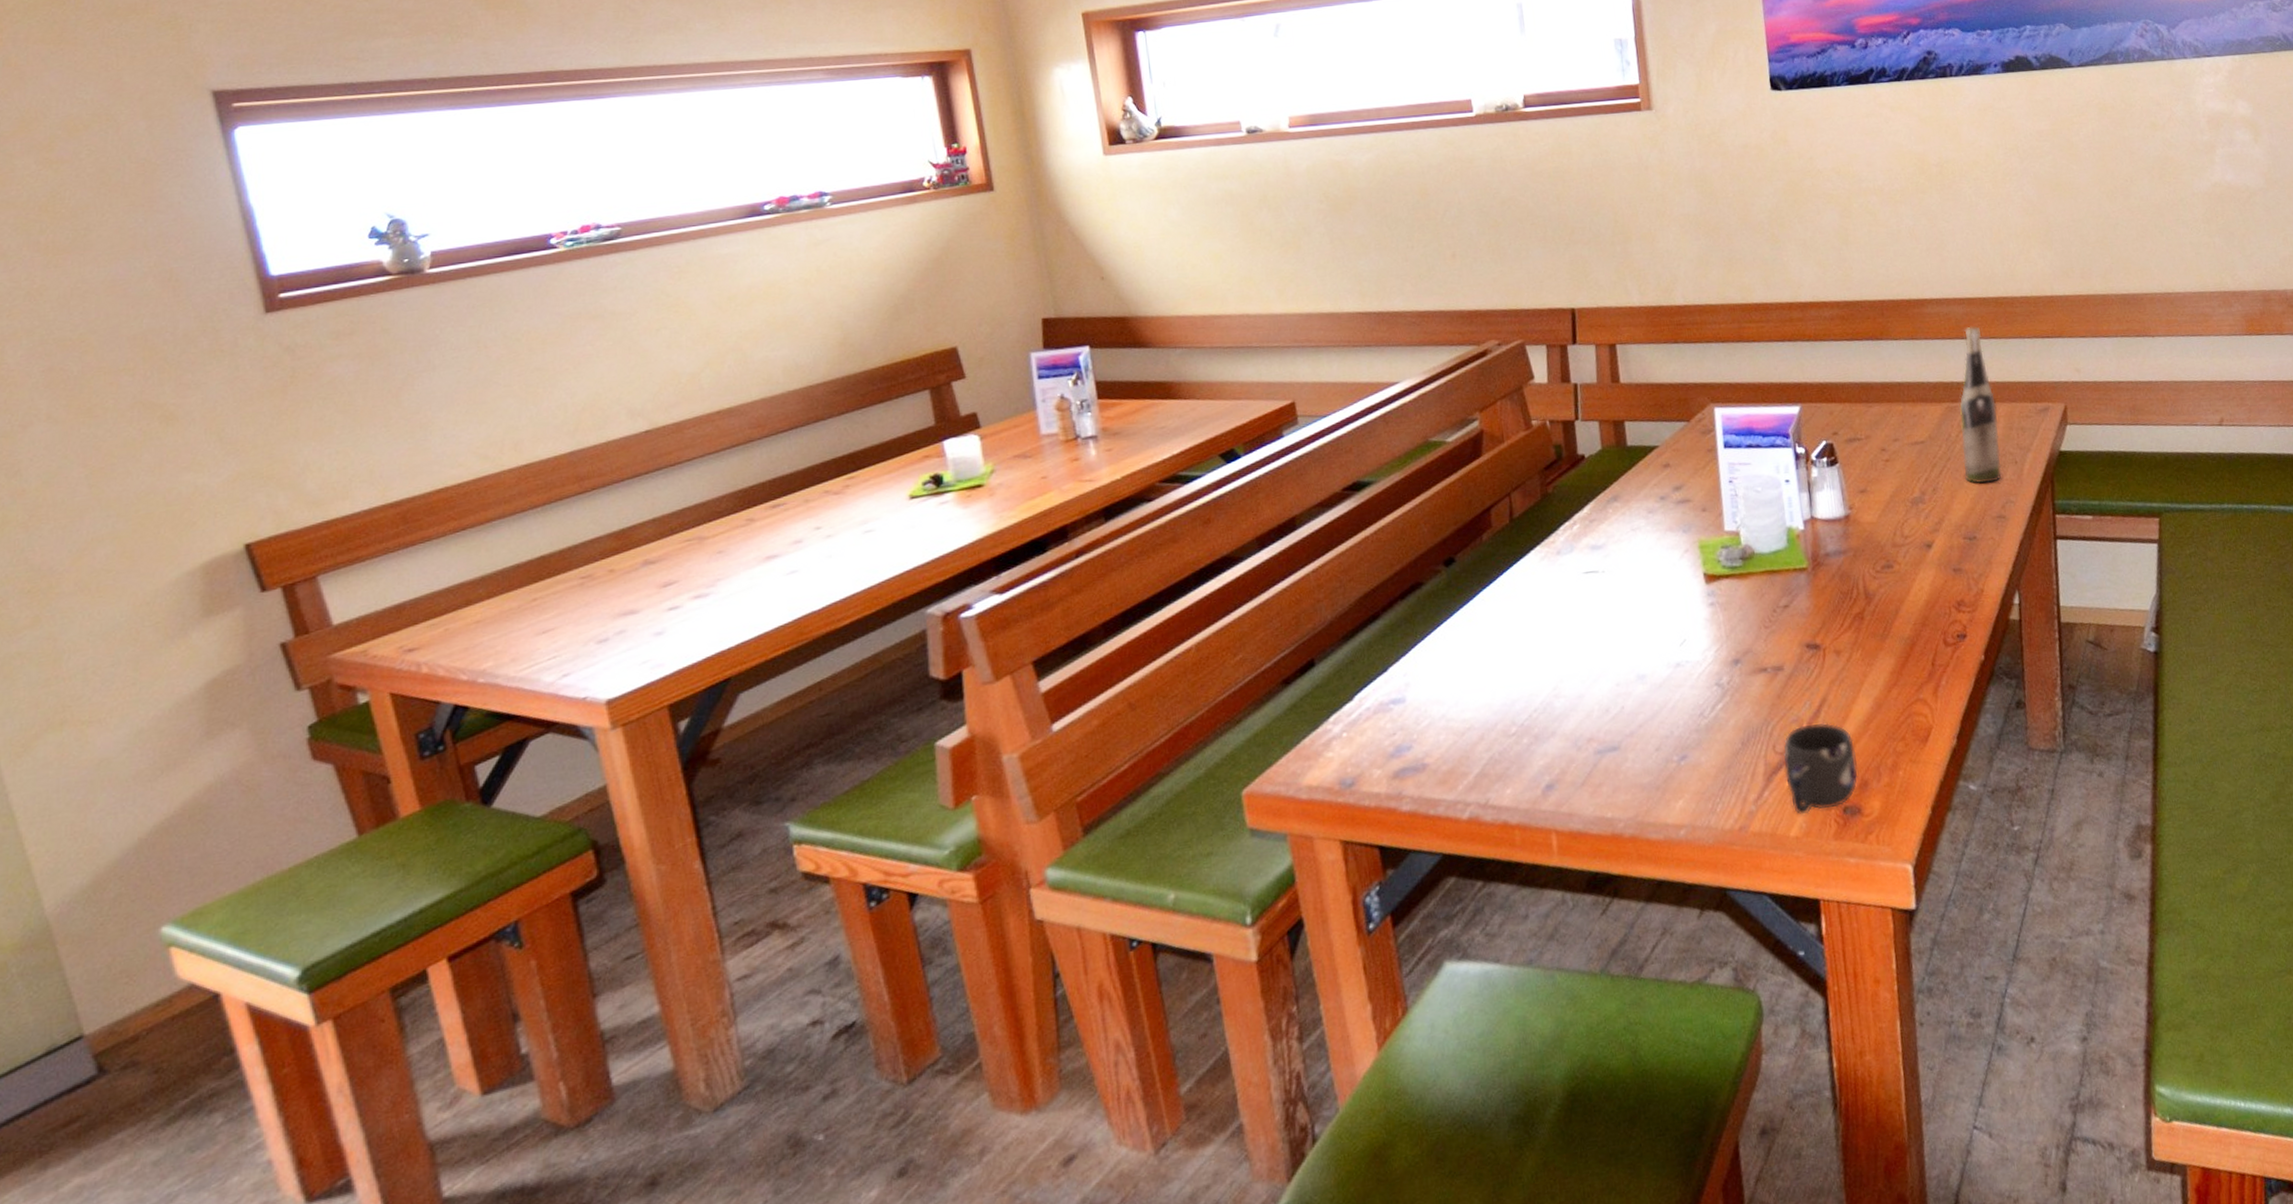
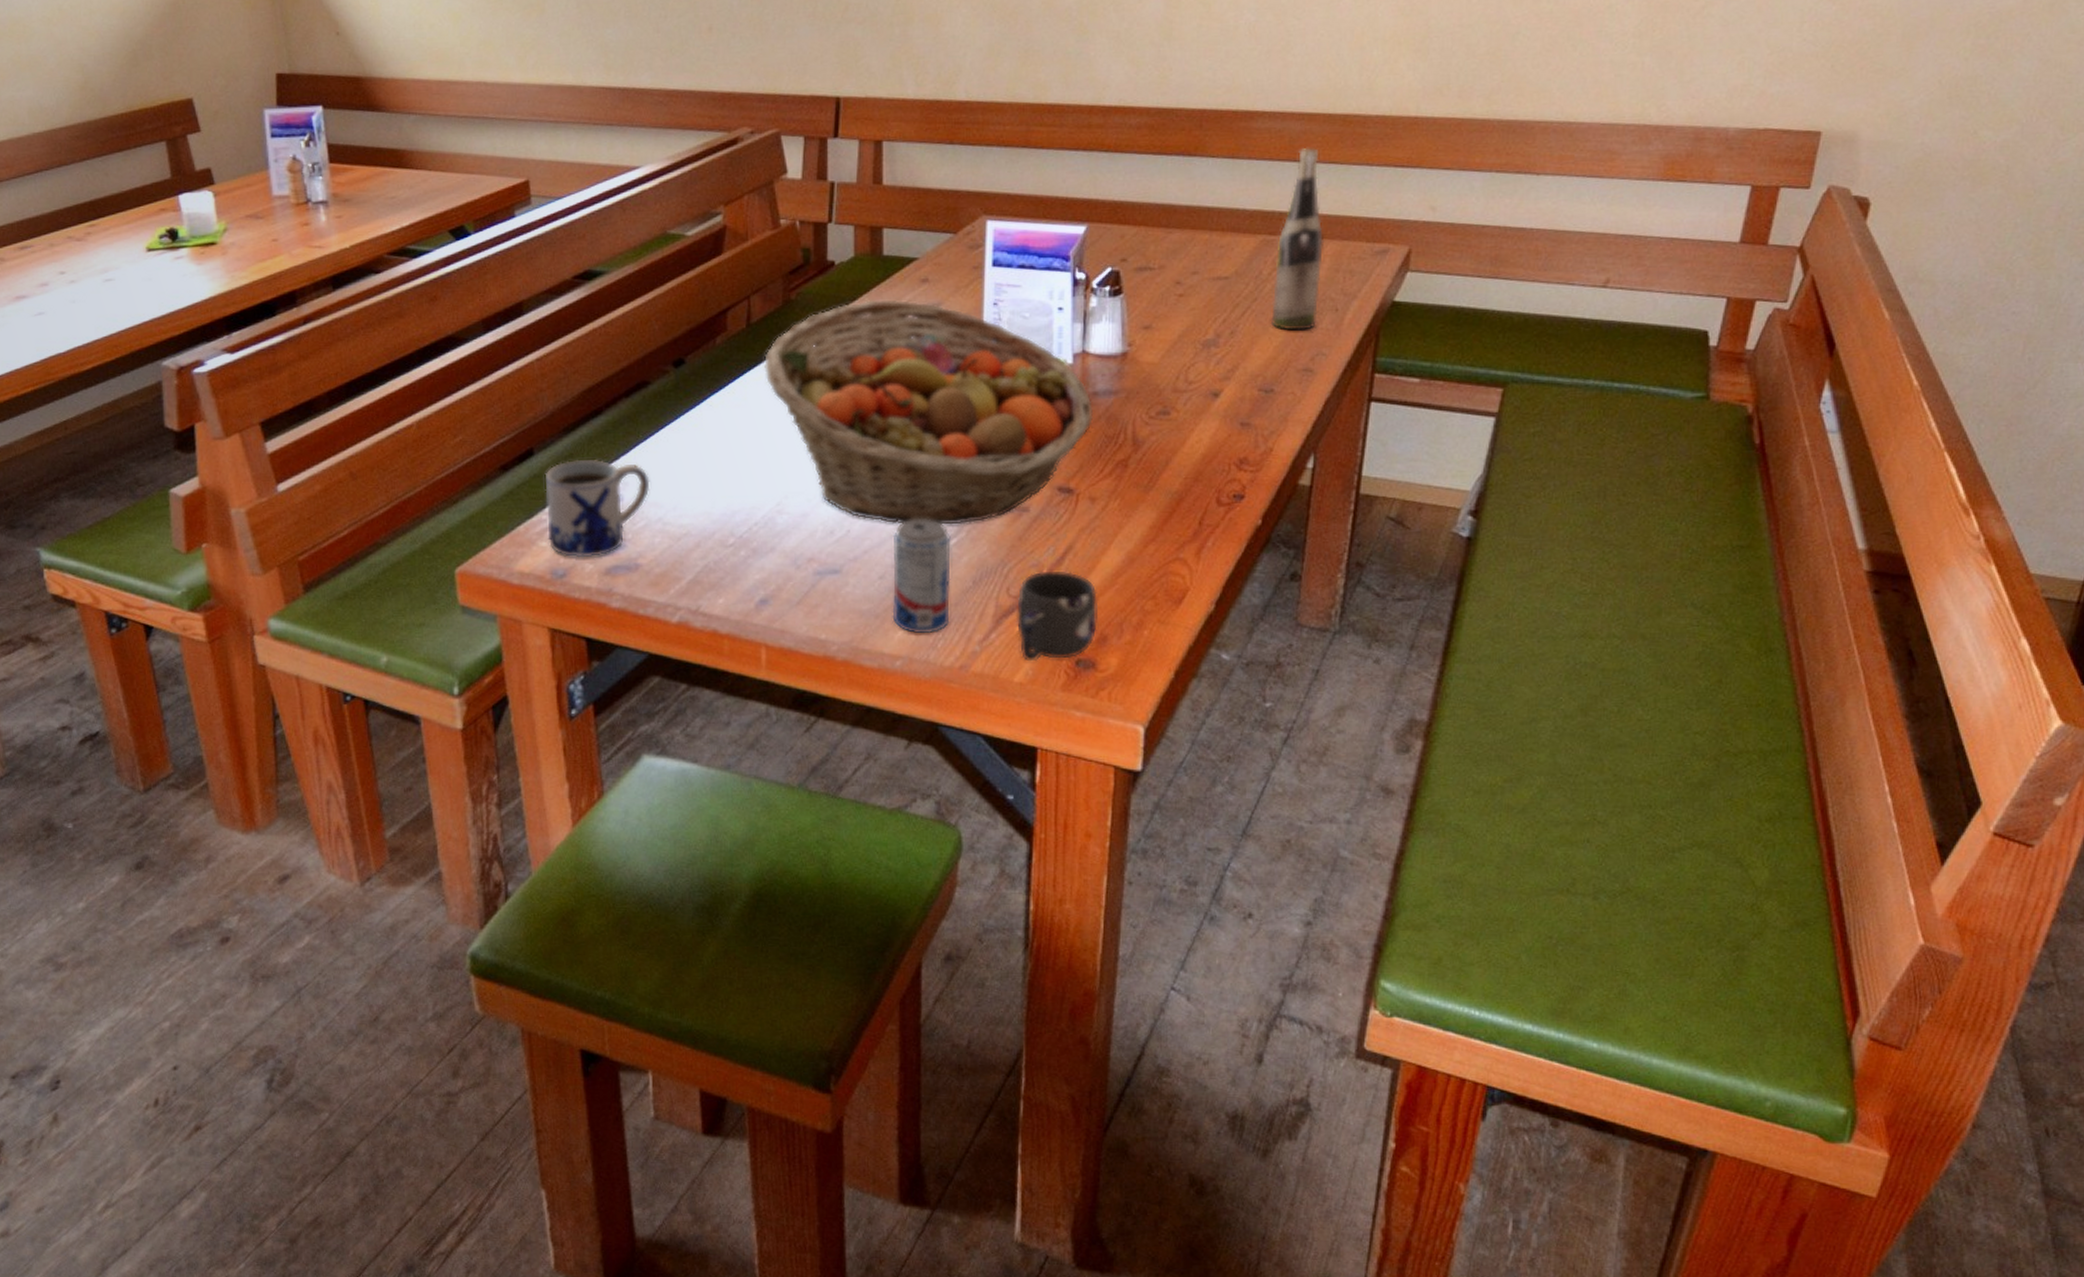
mug: none [1327,663,1431,765] -> present [544,459,650,558]
fruit basket: none [1529,485,1829,696] -> present [764,300,1094,525]
beverage can: none [1663,688,1725,801] -> present [892,520,951,634]

